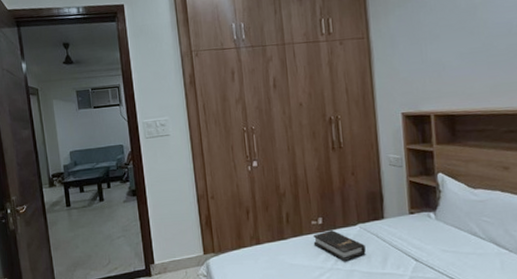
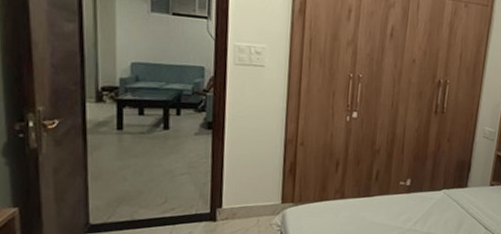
hardback book: present [313,230,366,261] -> none [397,193,445,223]

